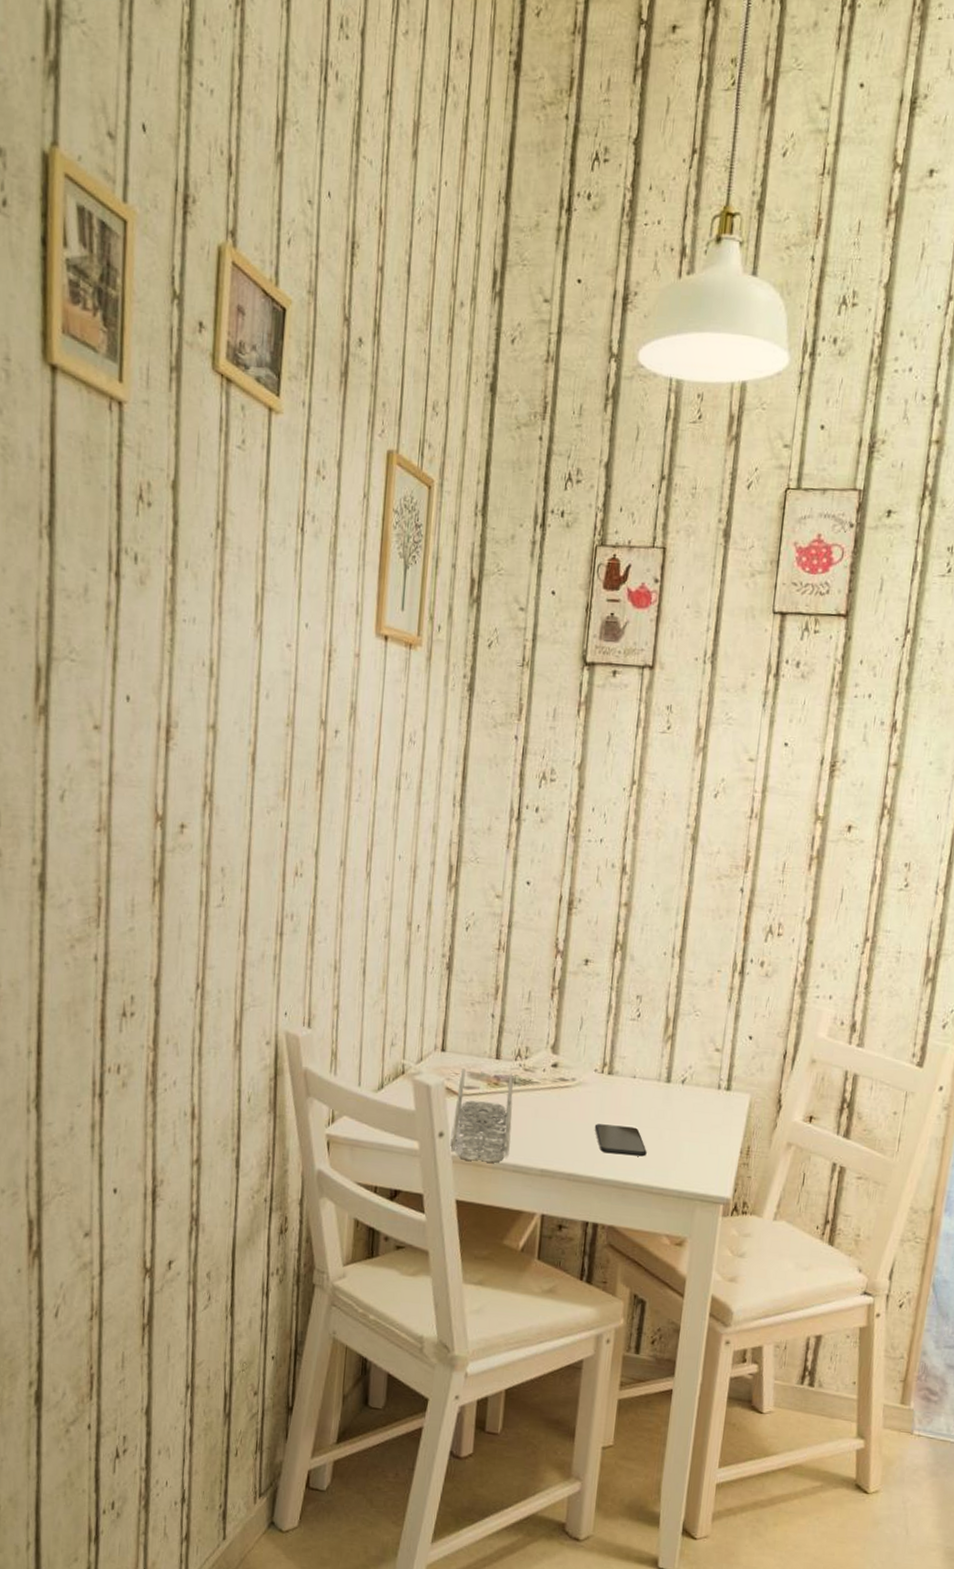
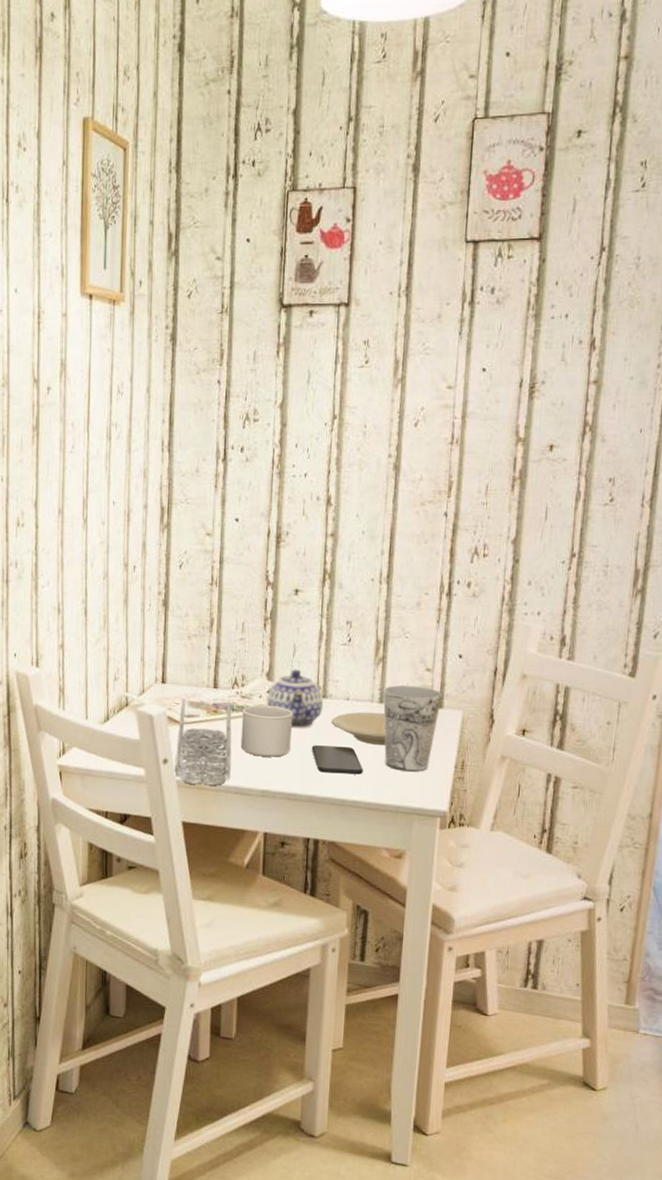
mug: none [521,1078,578,1135] -> present [240,704,293,757]
teapot: none [549,1043,610,1105] -> present [266,669,324,728]
saucer: none [616,1091,672,1127] -> present [331,712,386,745]
cup: none [669,1064,731,1156] -> present [383,685,442,772]

